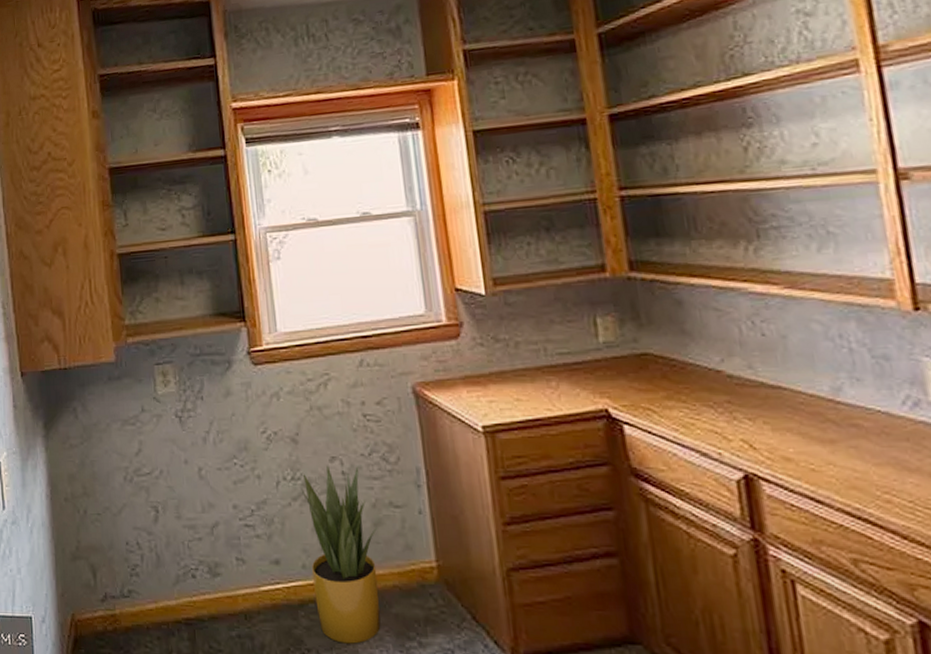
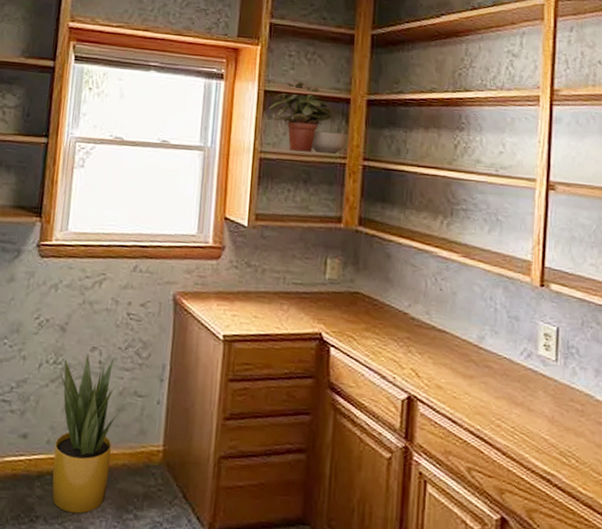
potted plant: none [482,111,569,196] -> present [268,81,334,152]
bowl: none [546,161,592,193] -> present [311,131,347,155]

